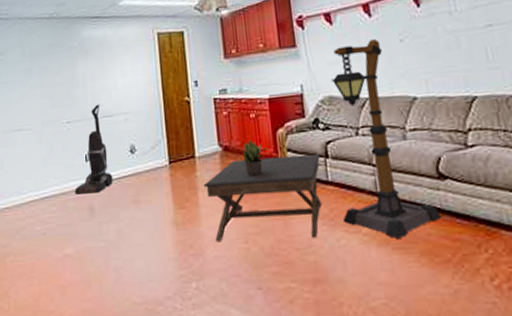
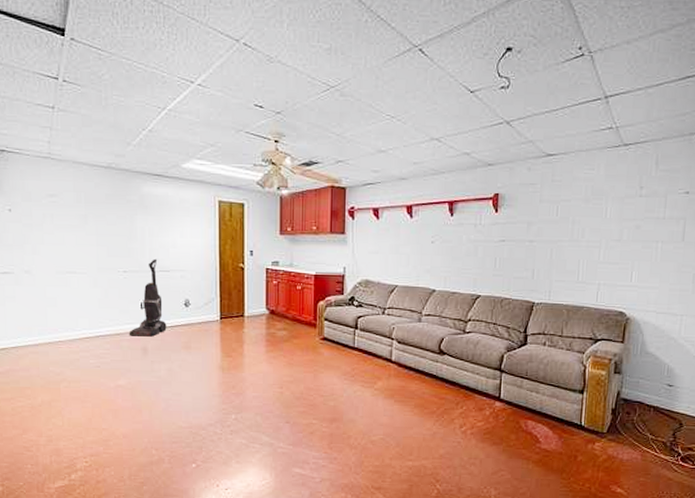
coffee table: present [203,153,323,241] -> none [249,323,352,388]
potted plant: present [242,140,269,176] -> none [286,308,309,337]
floor lamp: present [331,39,442,240] -> none [361,238,436,395]

